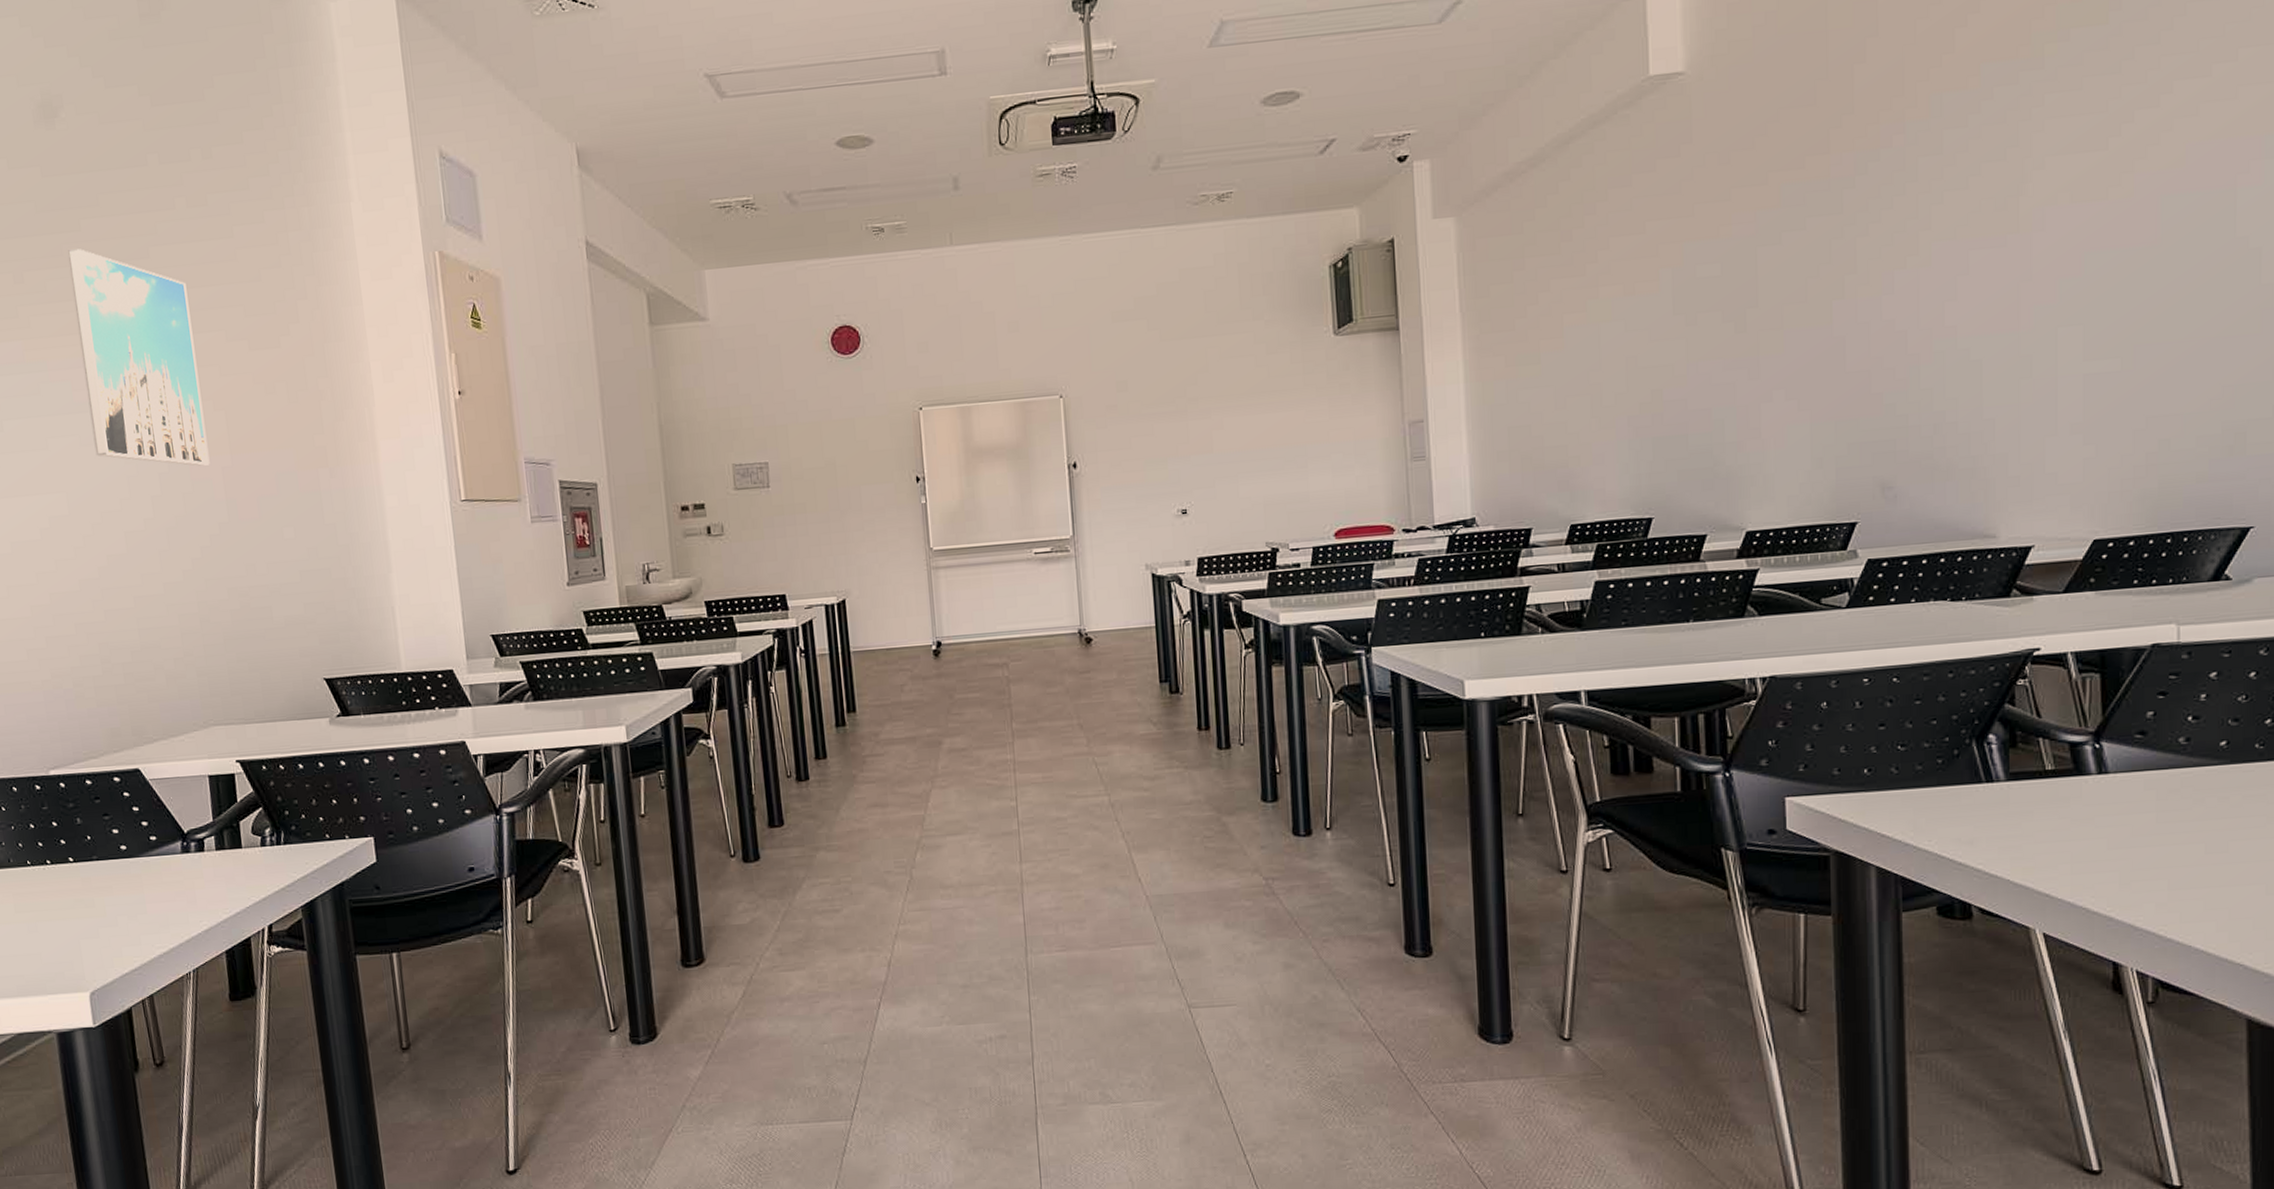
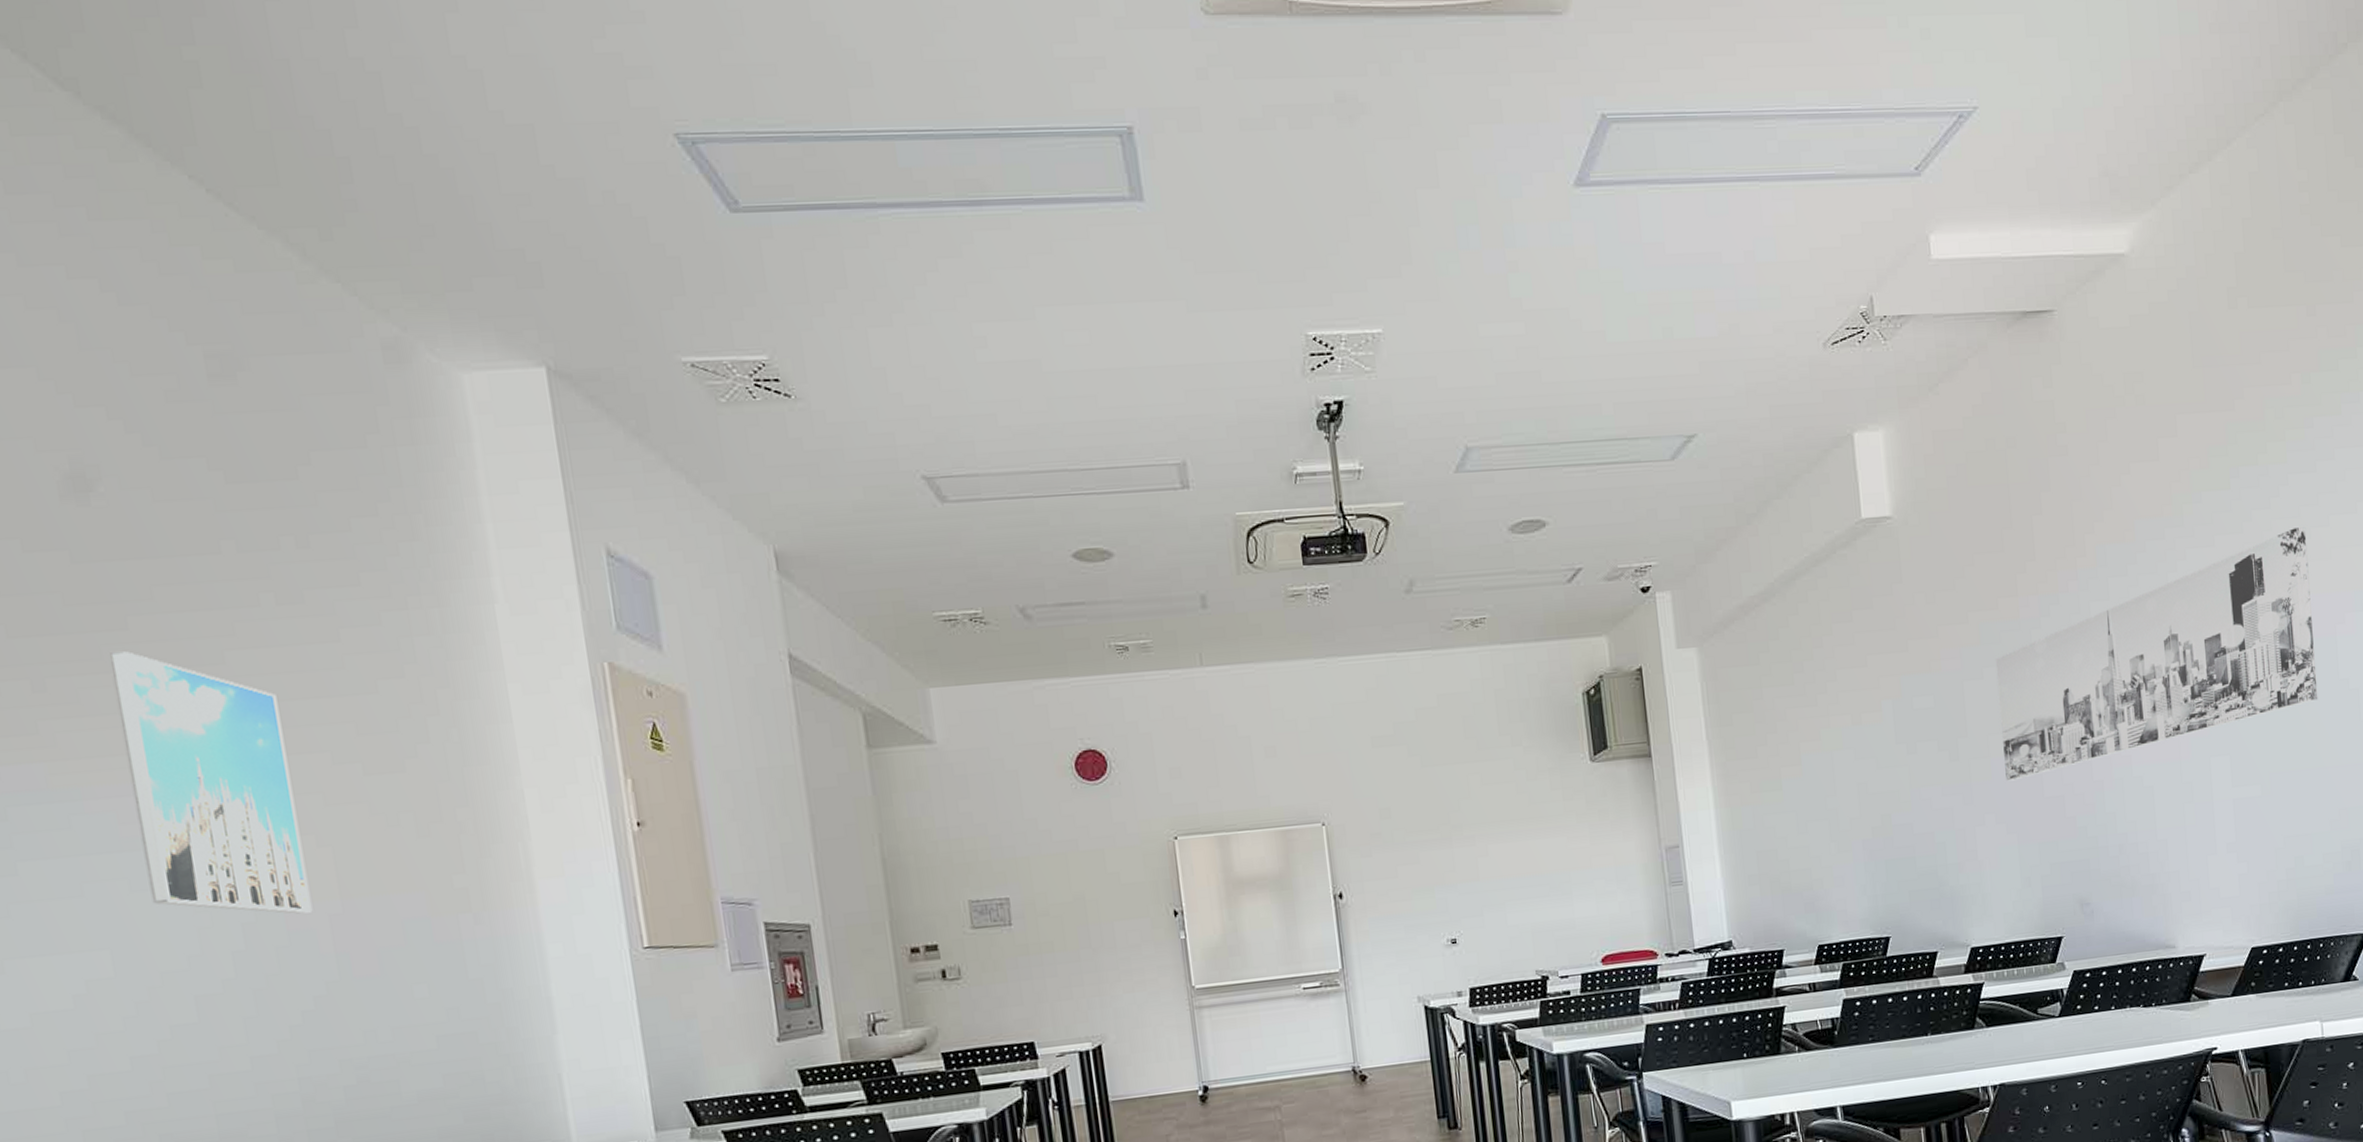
wall art: none [1797,63,2206,355] -> present [1995,527,2318,781]

